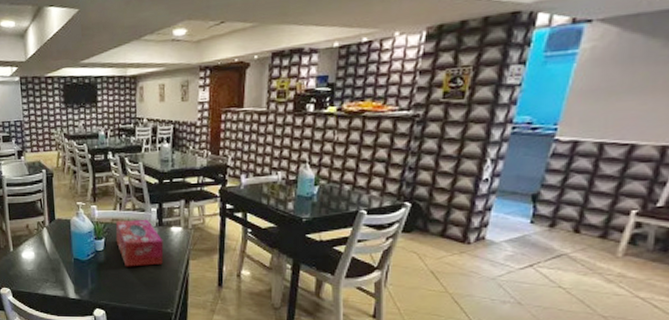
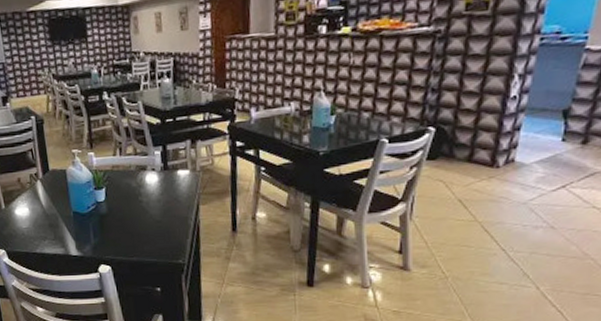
tissue box: present [116,220,164,267] -> none [117,164,171,218]

